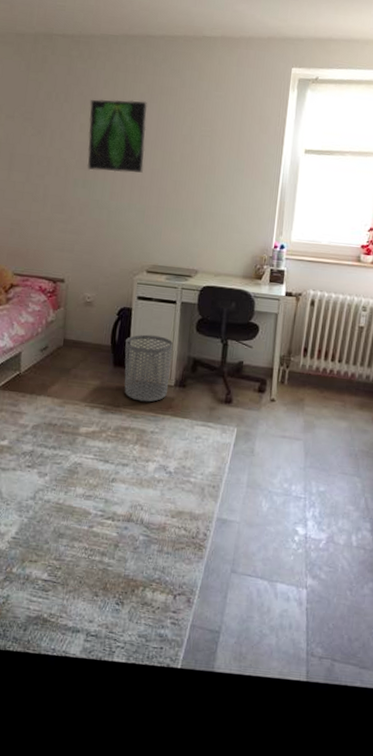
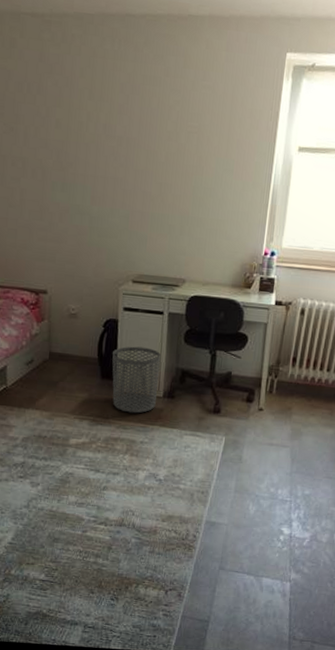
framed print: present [87,99,148,173] -> none [65,90,129,175]

